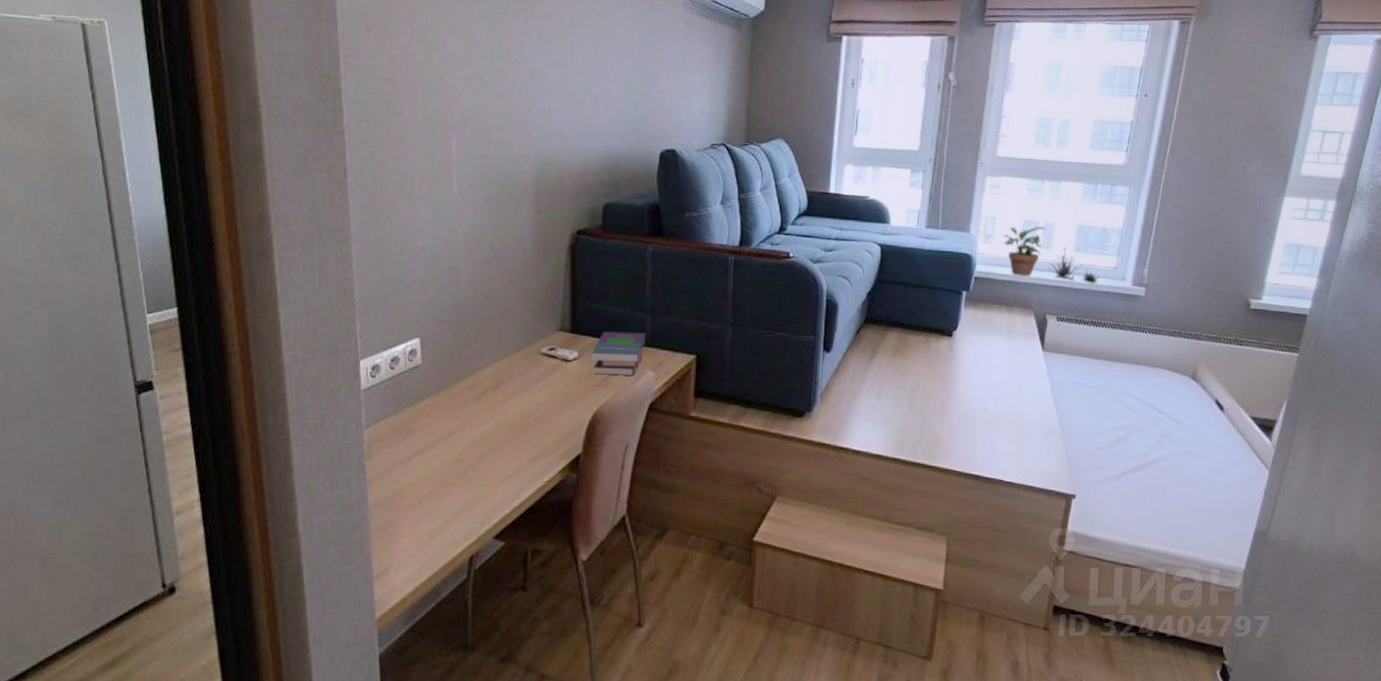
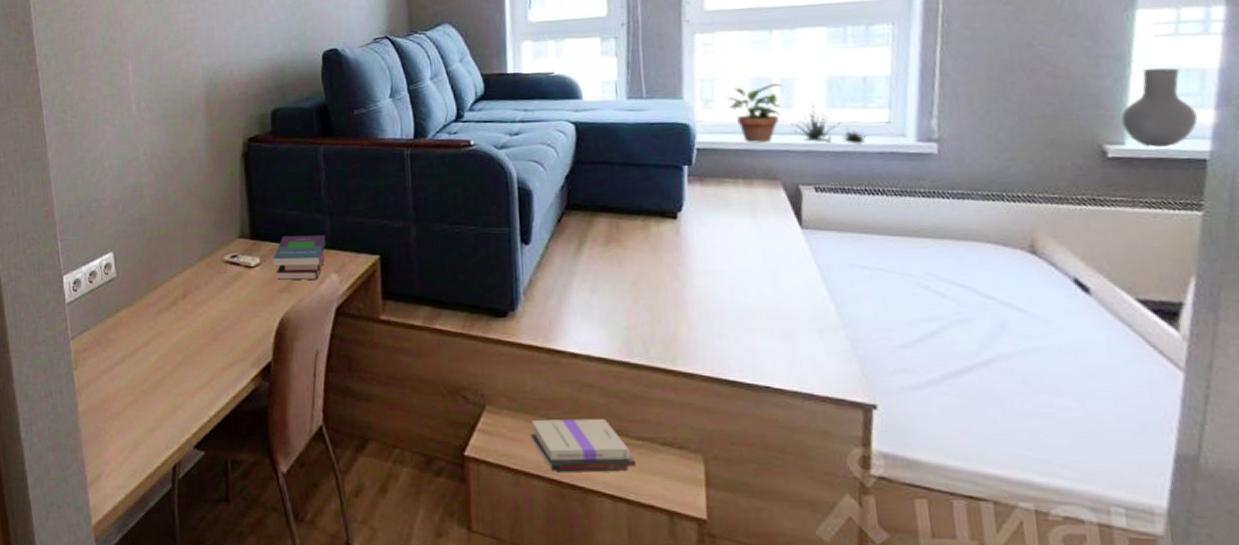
books: none [810,507,894,554] -> present [528,418,636,473]
vase: none [1262,243,1307,305] -> present [1120,68,1198,149]

